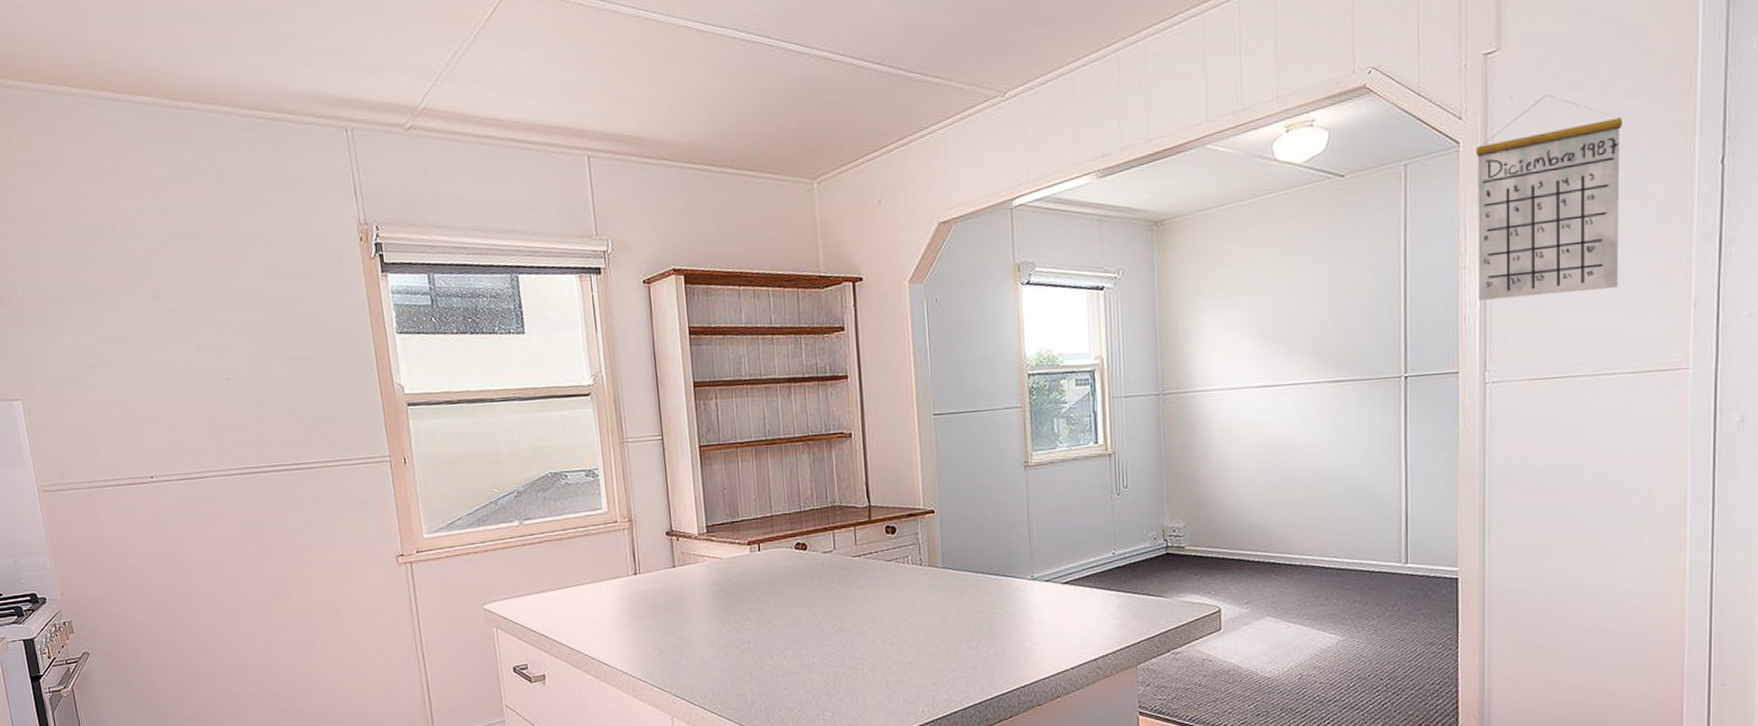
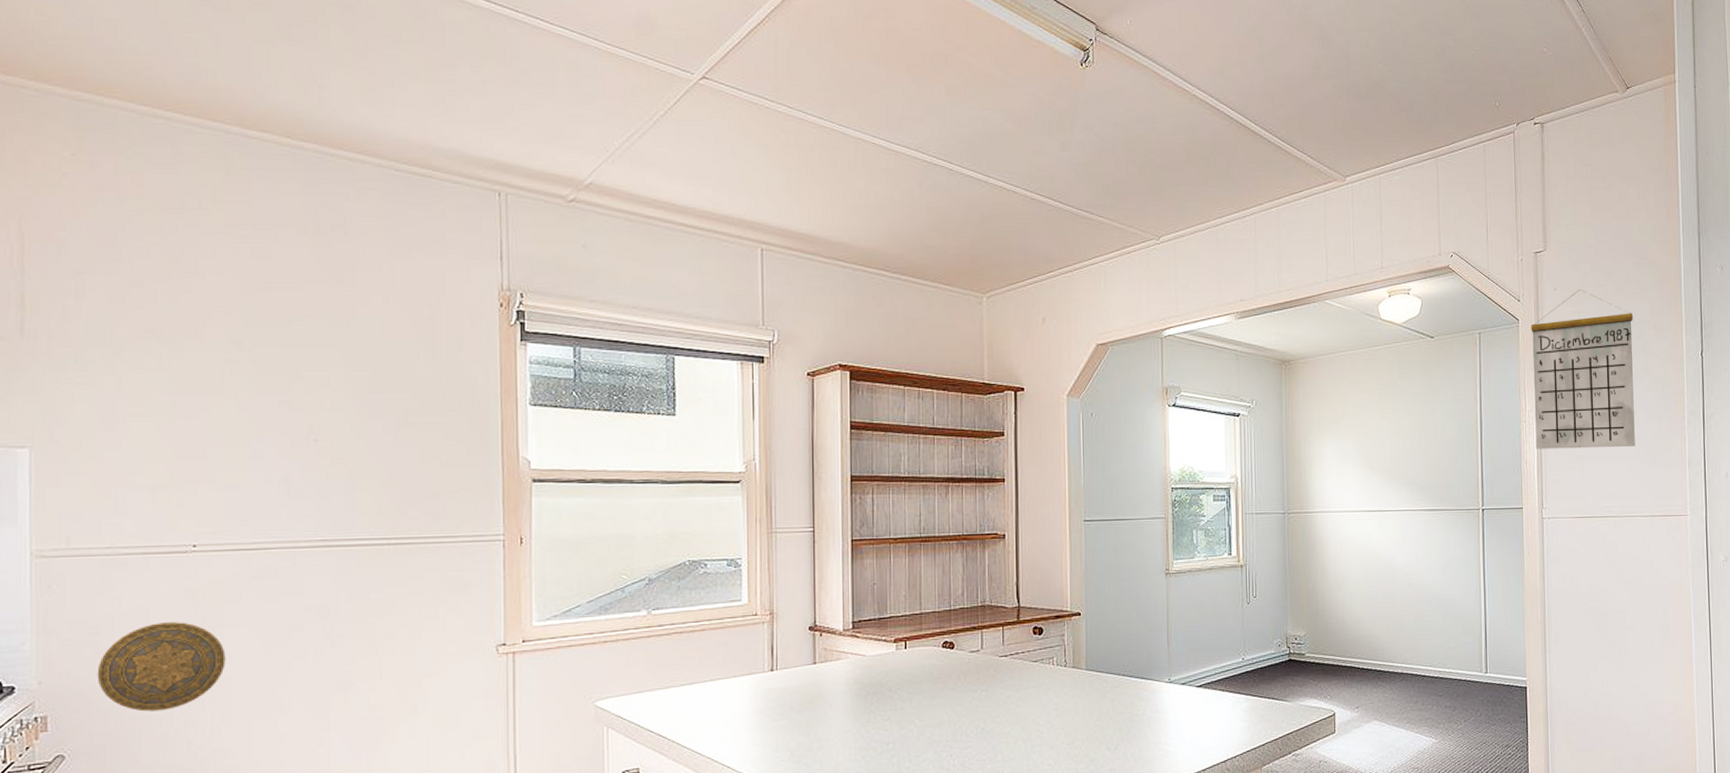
decorative plate: none [99,542,190,617] -> present [97,622,226,712]

